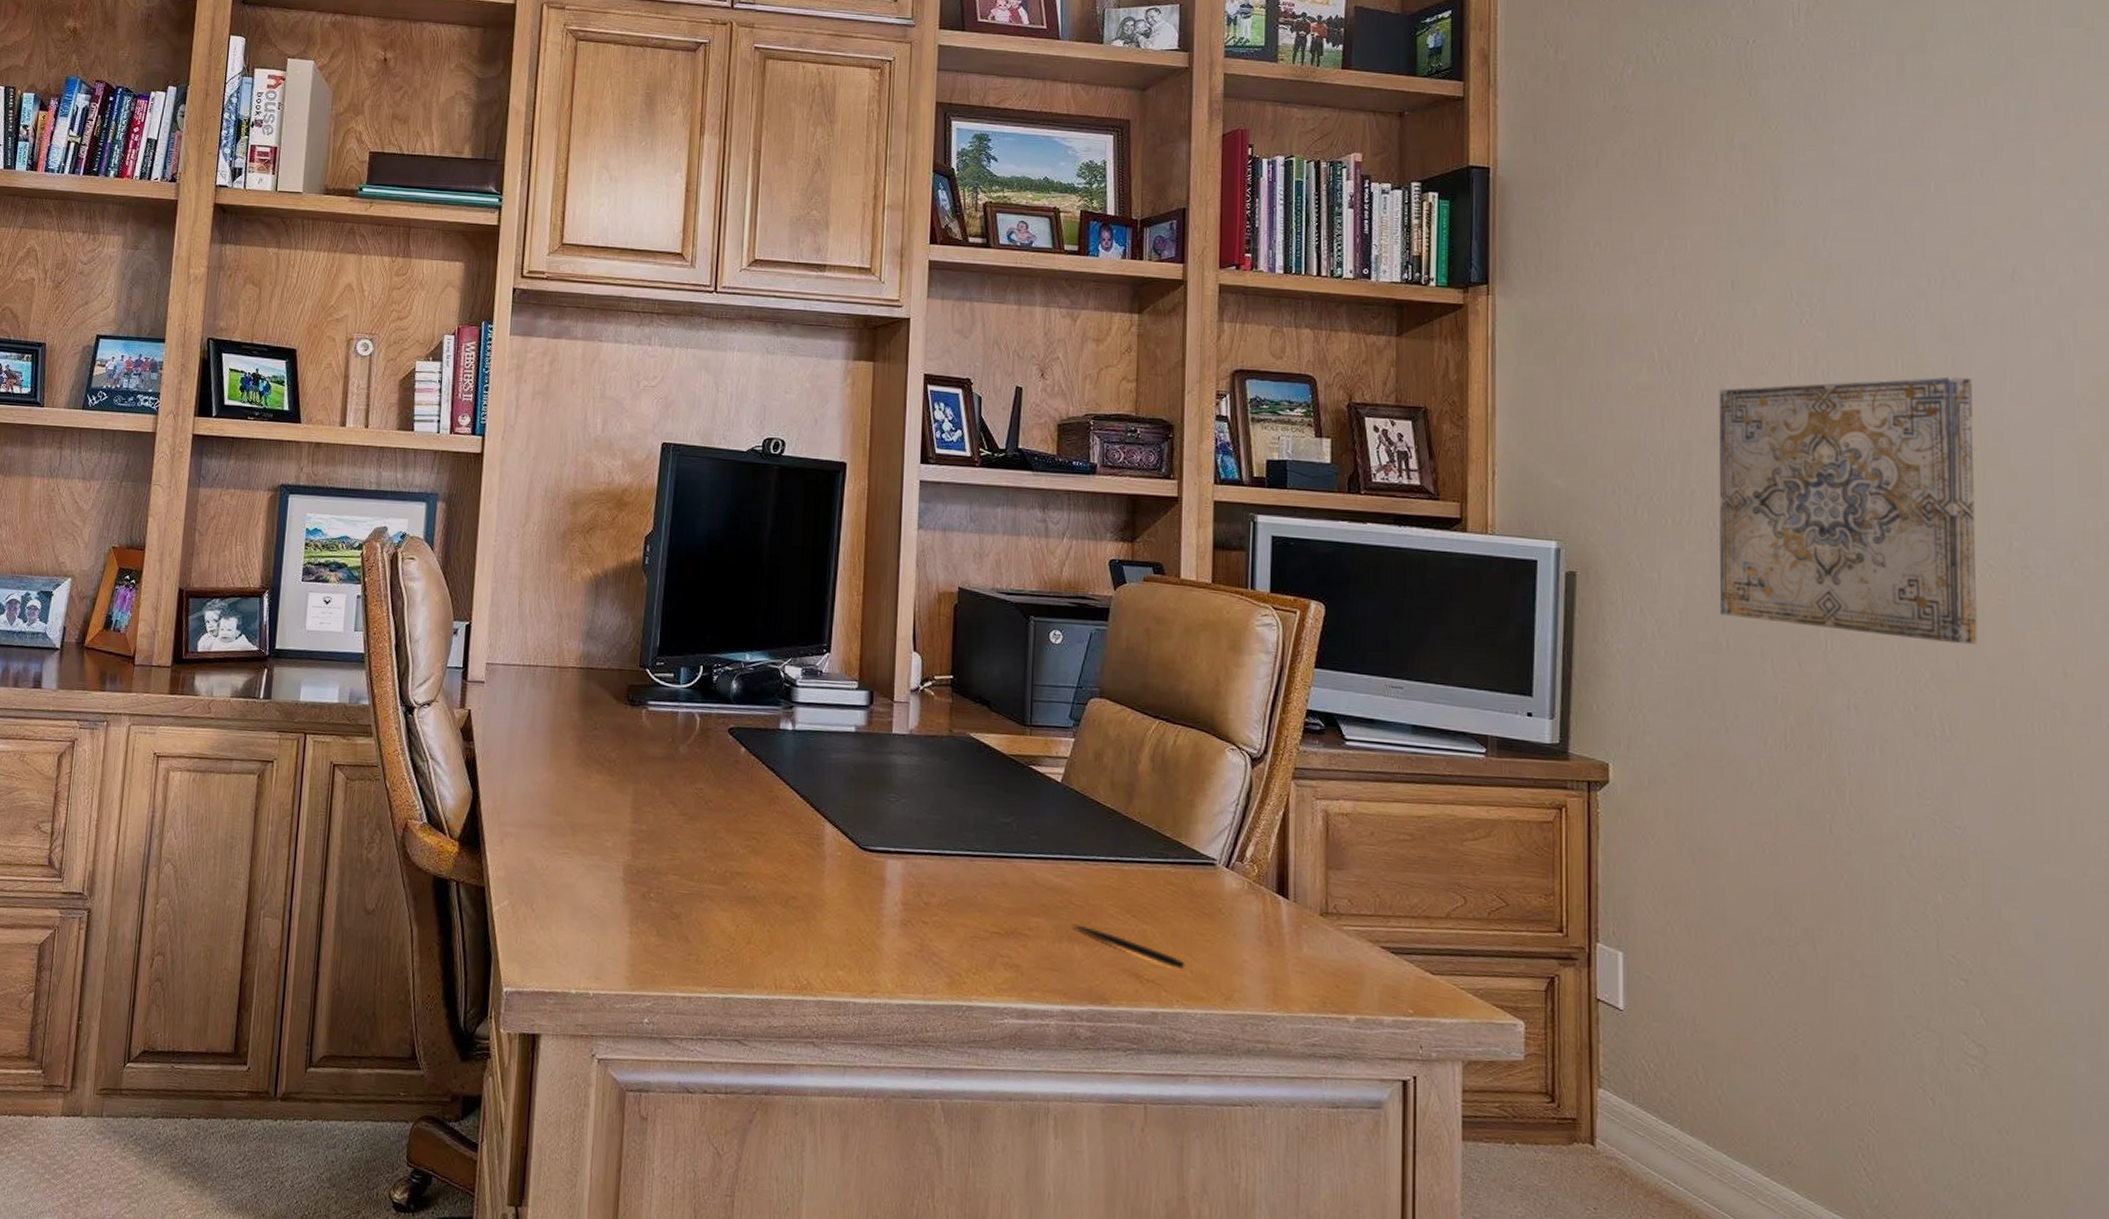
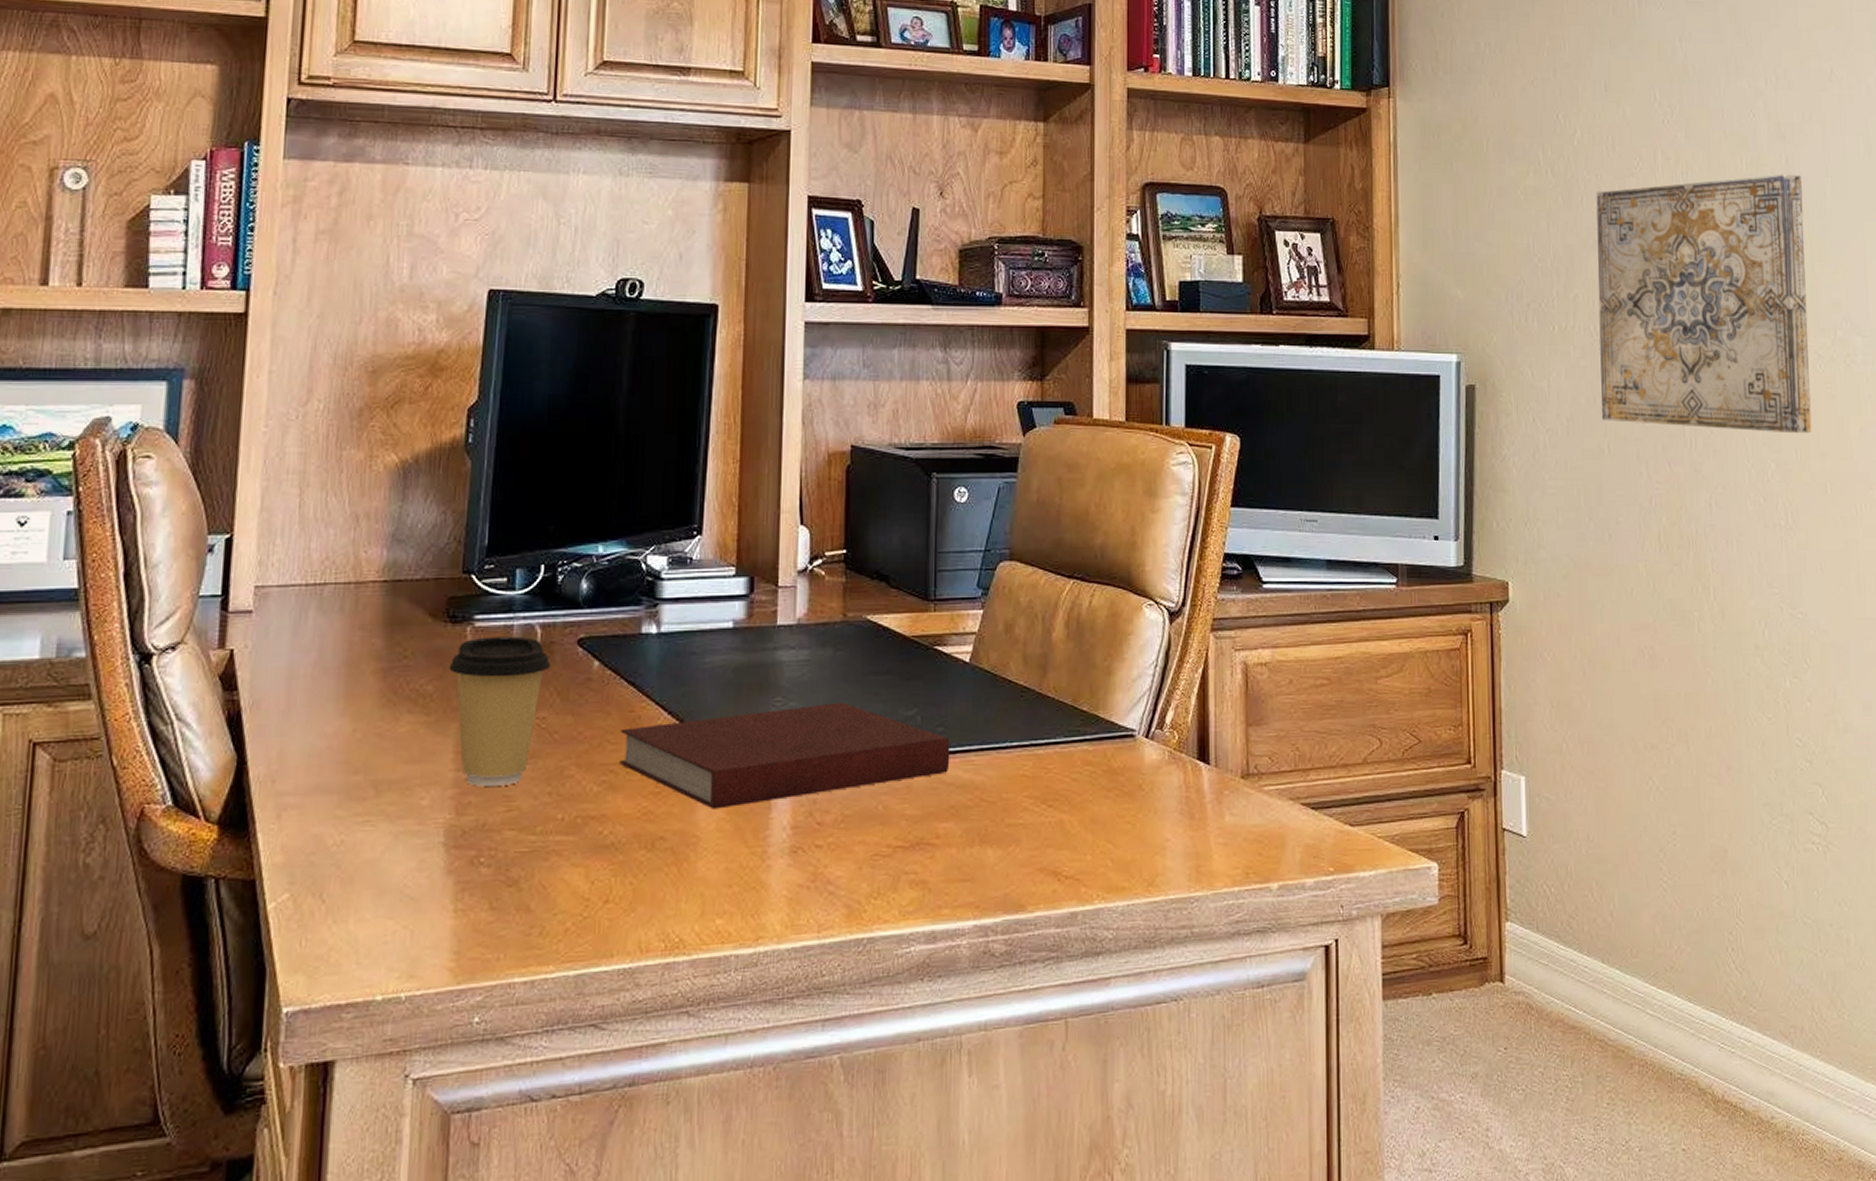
coffee cup: none [628,719,707,839] -> present [449,636,551,787]
notebook: none [760,803,1043,881] -> present [619,703,950,810]
pen: present [1071,923,1185,970] -> none [983,822,1105,860]

